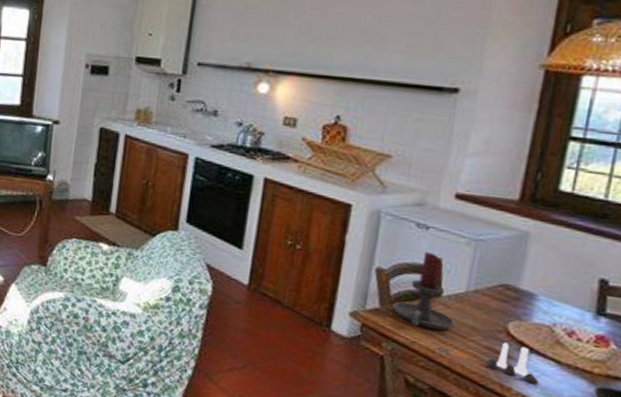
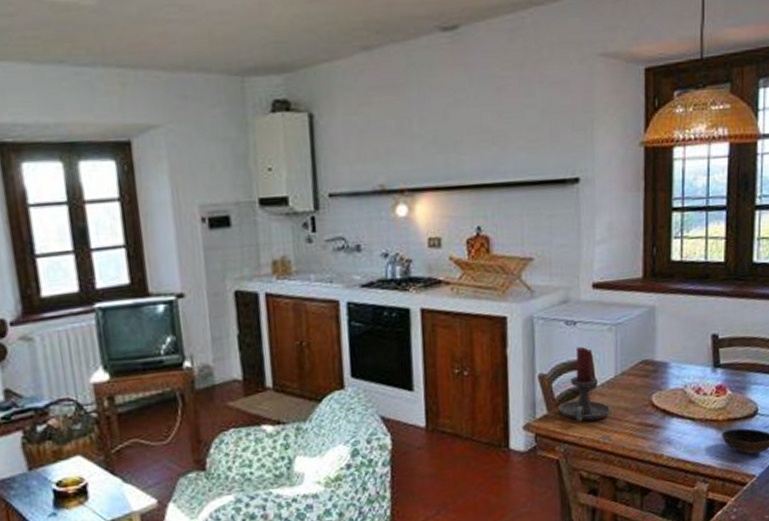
salt and pepper shaker set: present [485,342,539,384] -> none [640,413,682,445]

